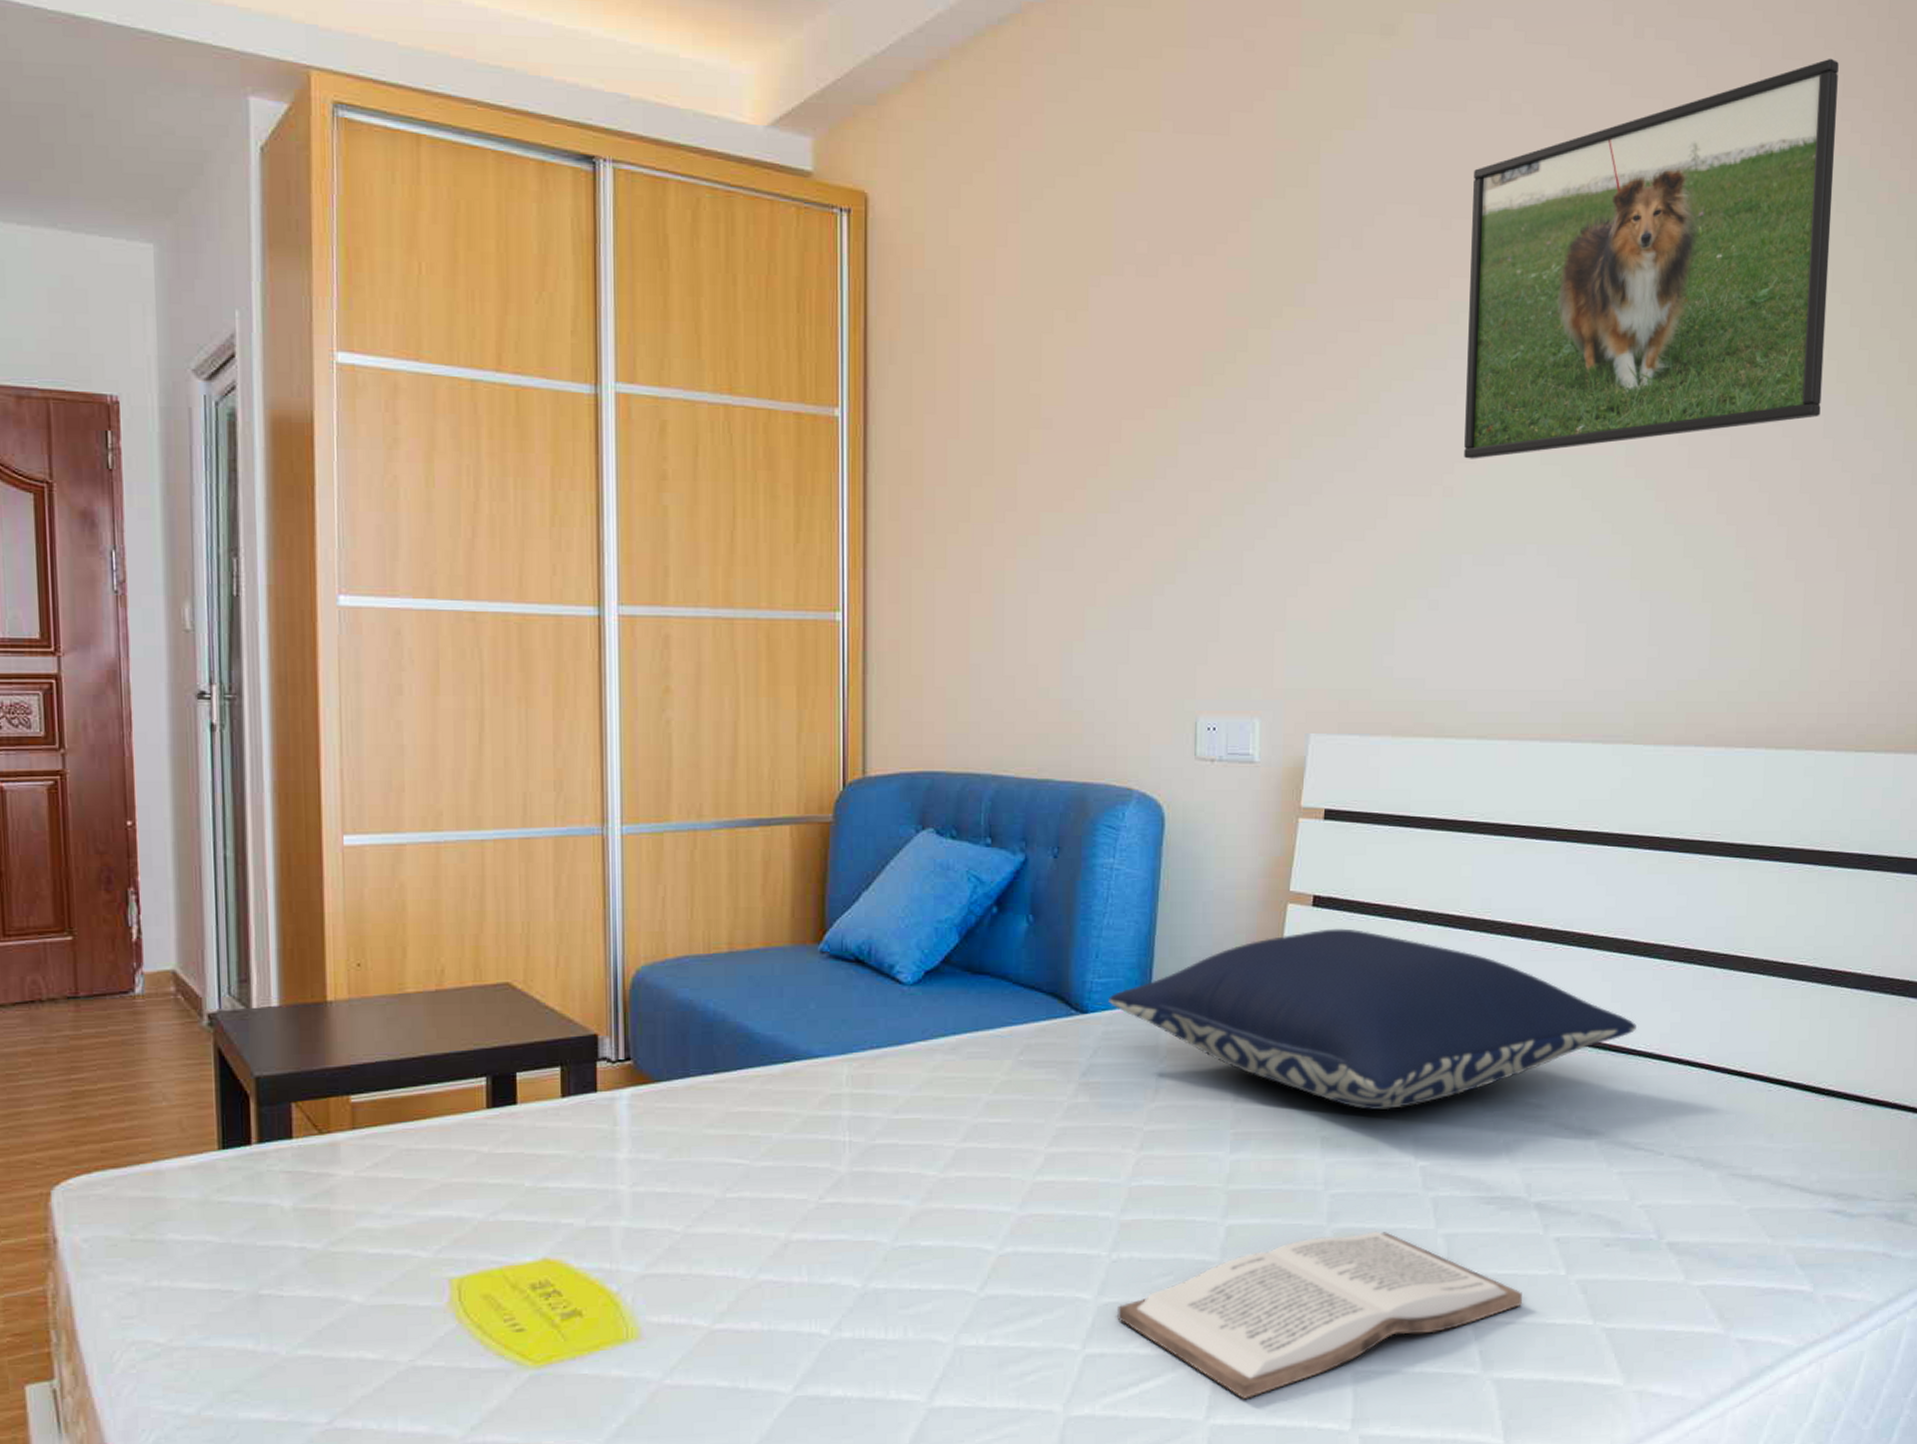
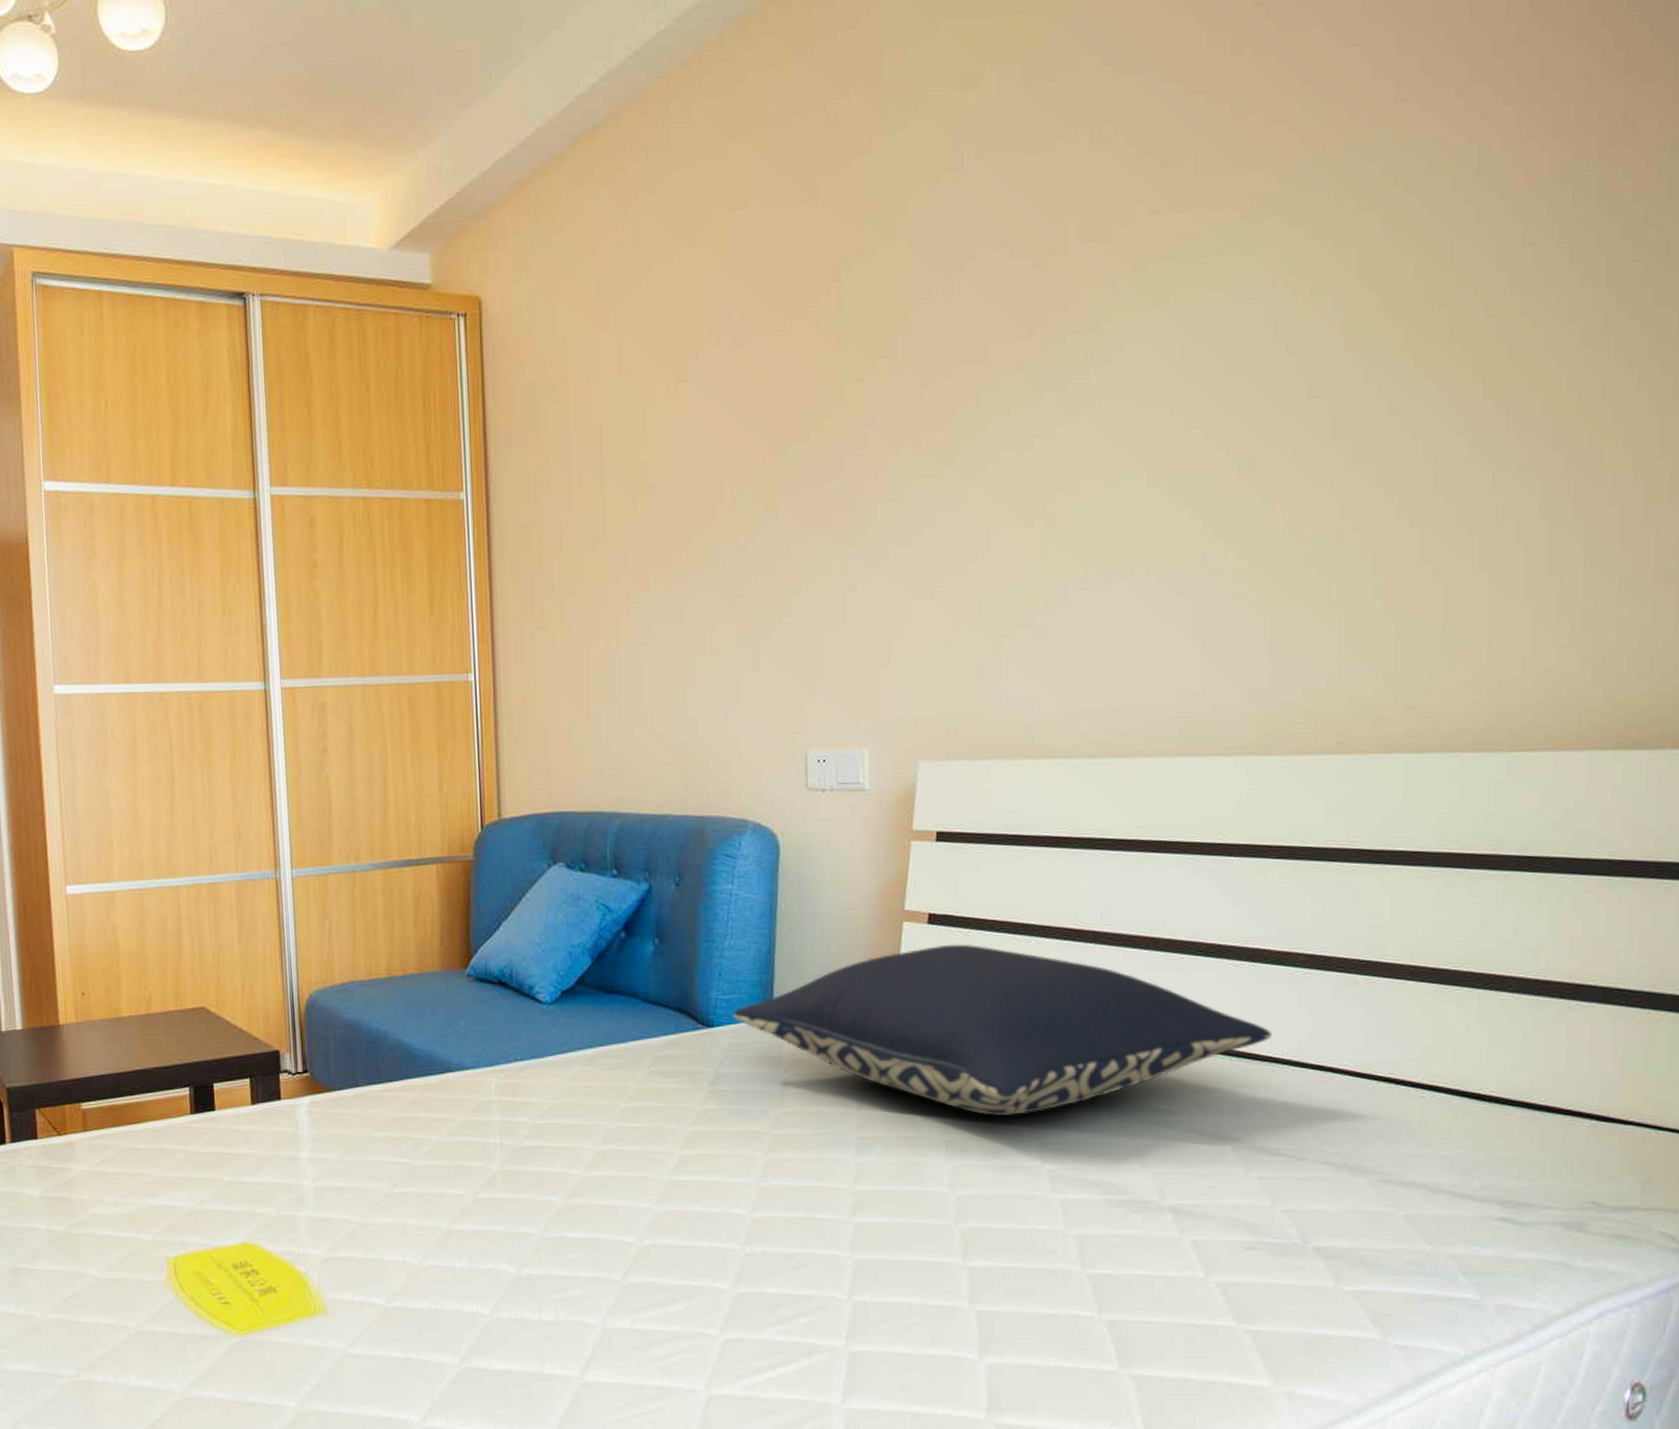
book: present [1117,1231,1522,1400] -> none [753,1231,1159,1387]
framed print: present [1464,58,1839,459] -> none [1065,46,1462,488]

